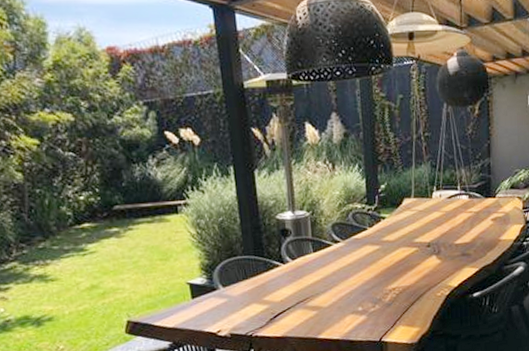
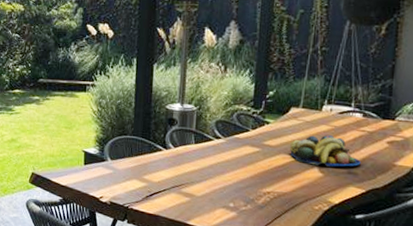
fruit bowl: none [408,221,472,253] -> present [290,135,361,167]

